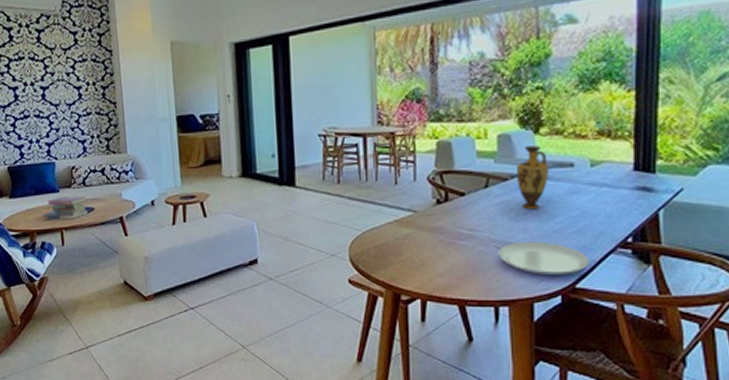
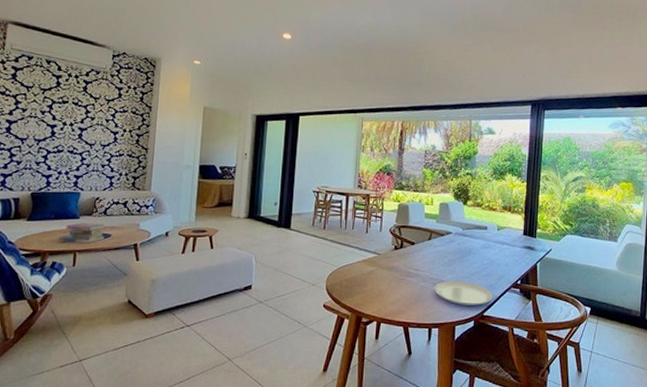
vase: present [515,145,550,210] -> none [449,212,472,258]

